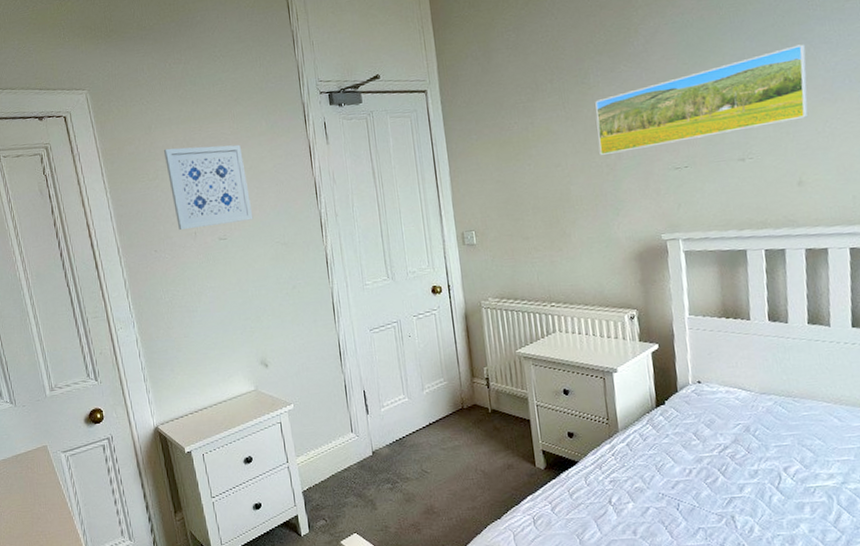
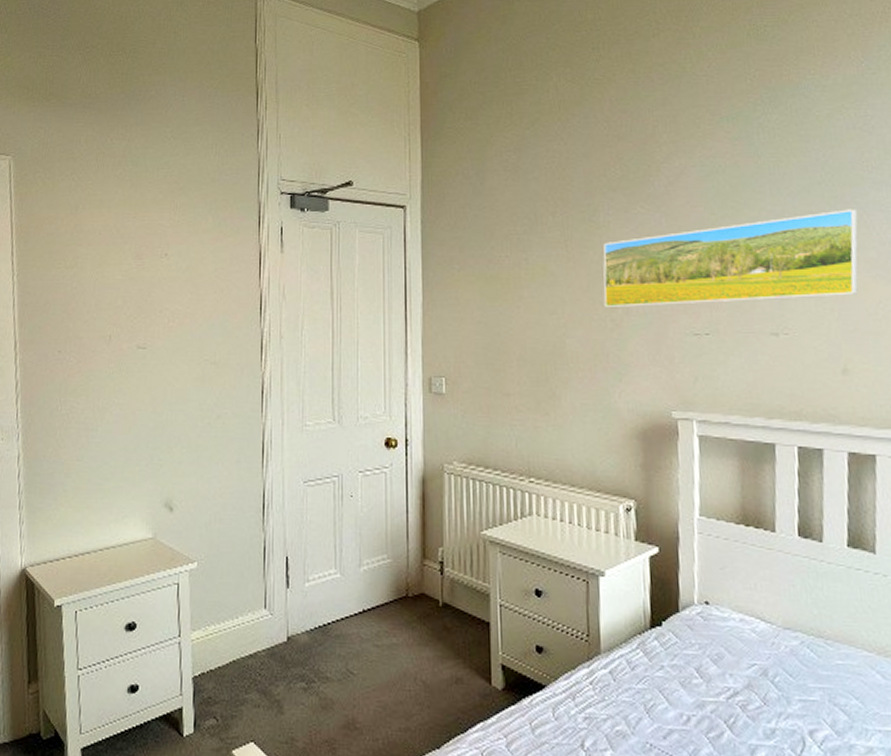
wall art: present [163,144,254,231] -> none [88,234,182,331]

